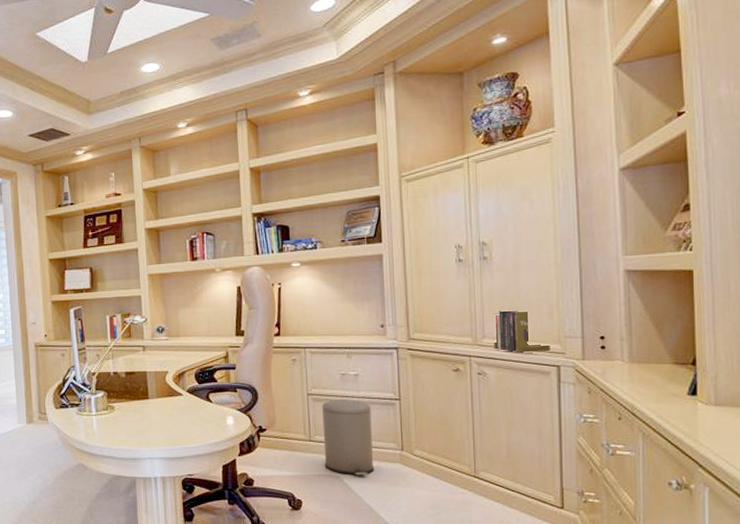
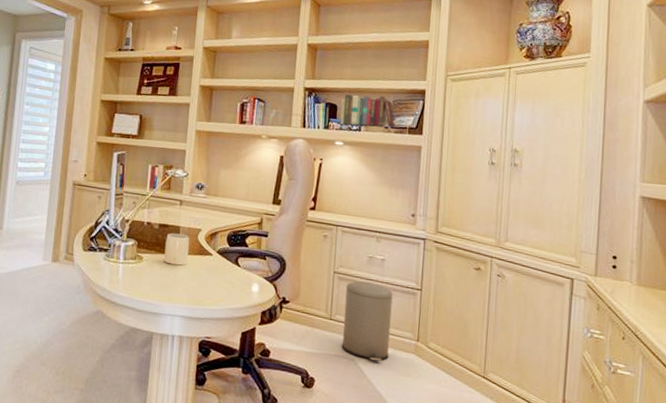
mug: none [134,378,159,410] -> present [164,233,190,266]
books: none [293,209,352,246] -> present [339,94,396,128]
books: present [493,310,550,353] -> none [515,217,566,264]

